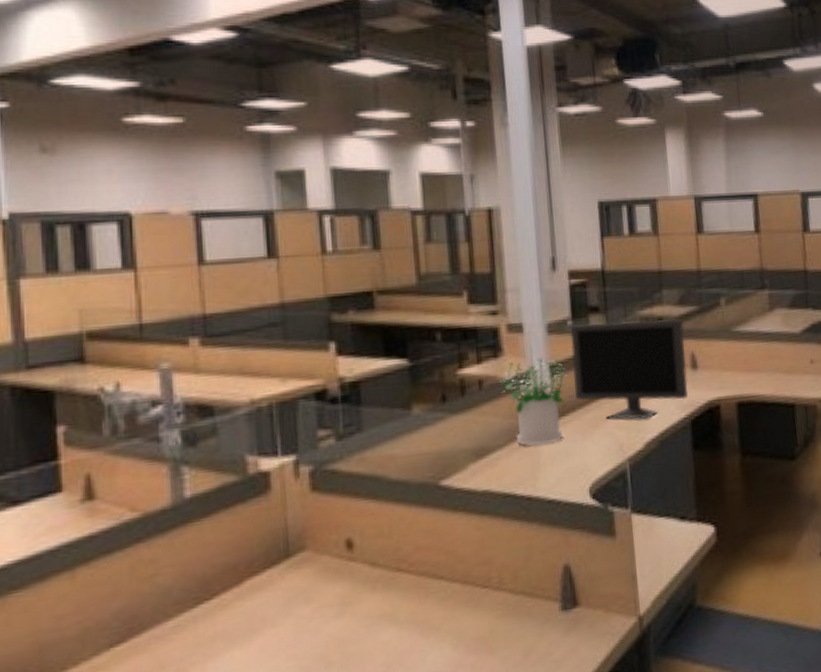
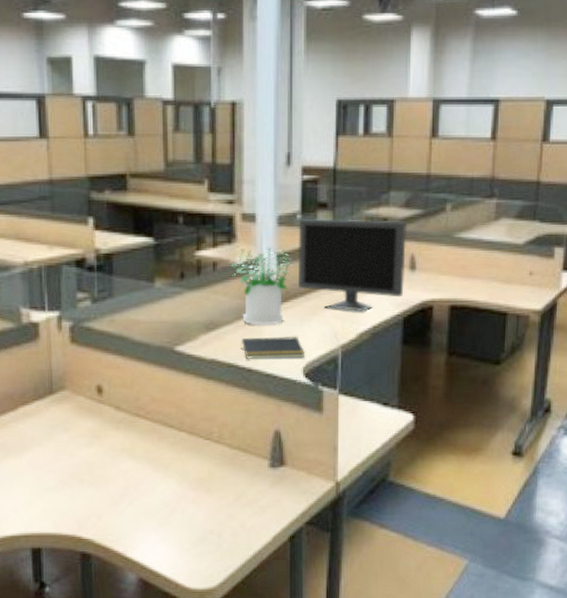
notepad: none [516,453,590,486] -> present [241,336,305,359]

